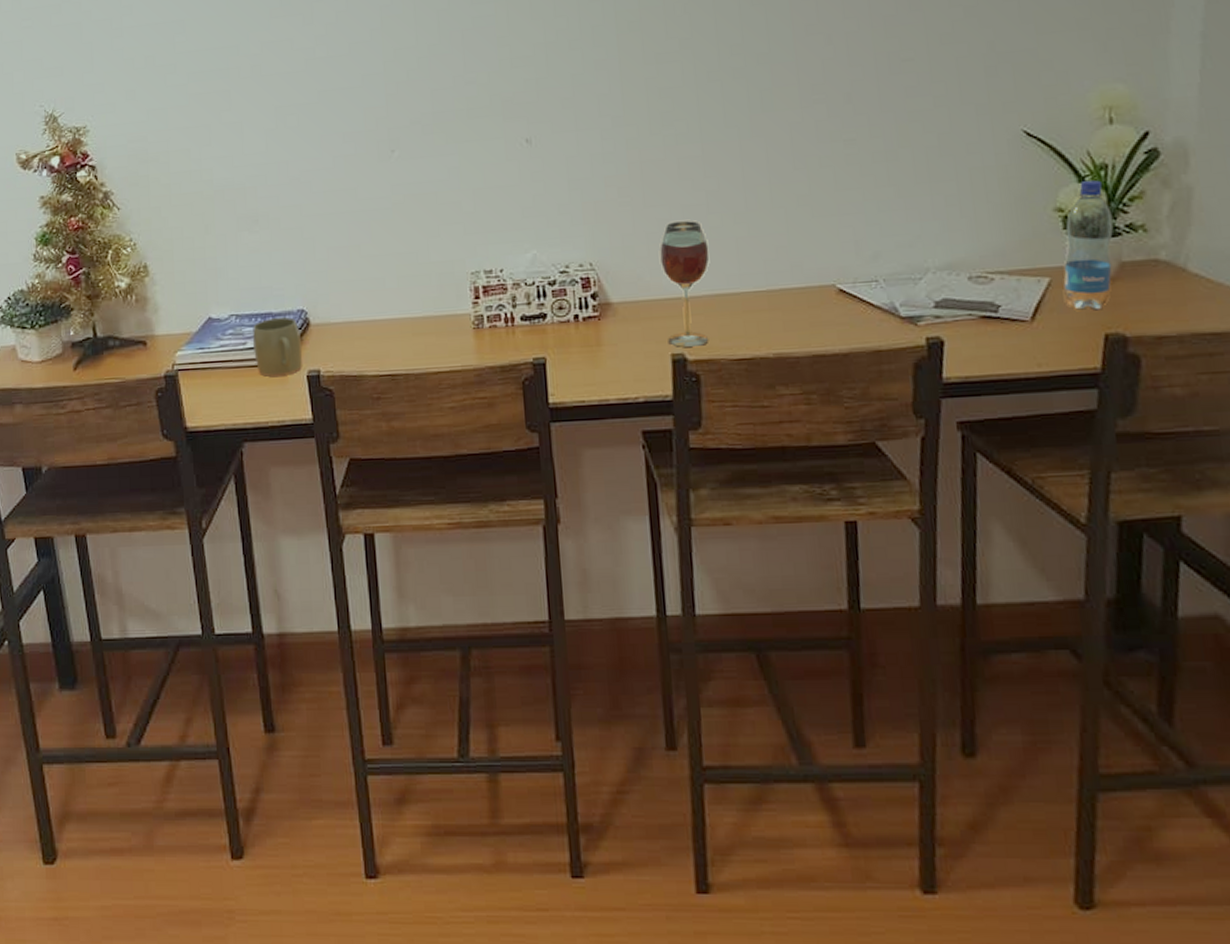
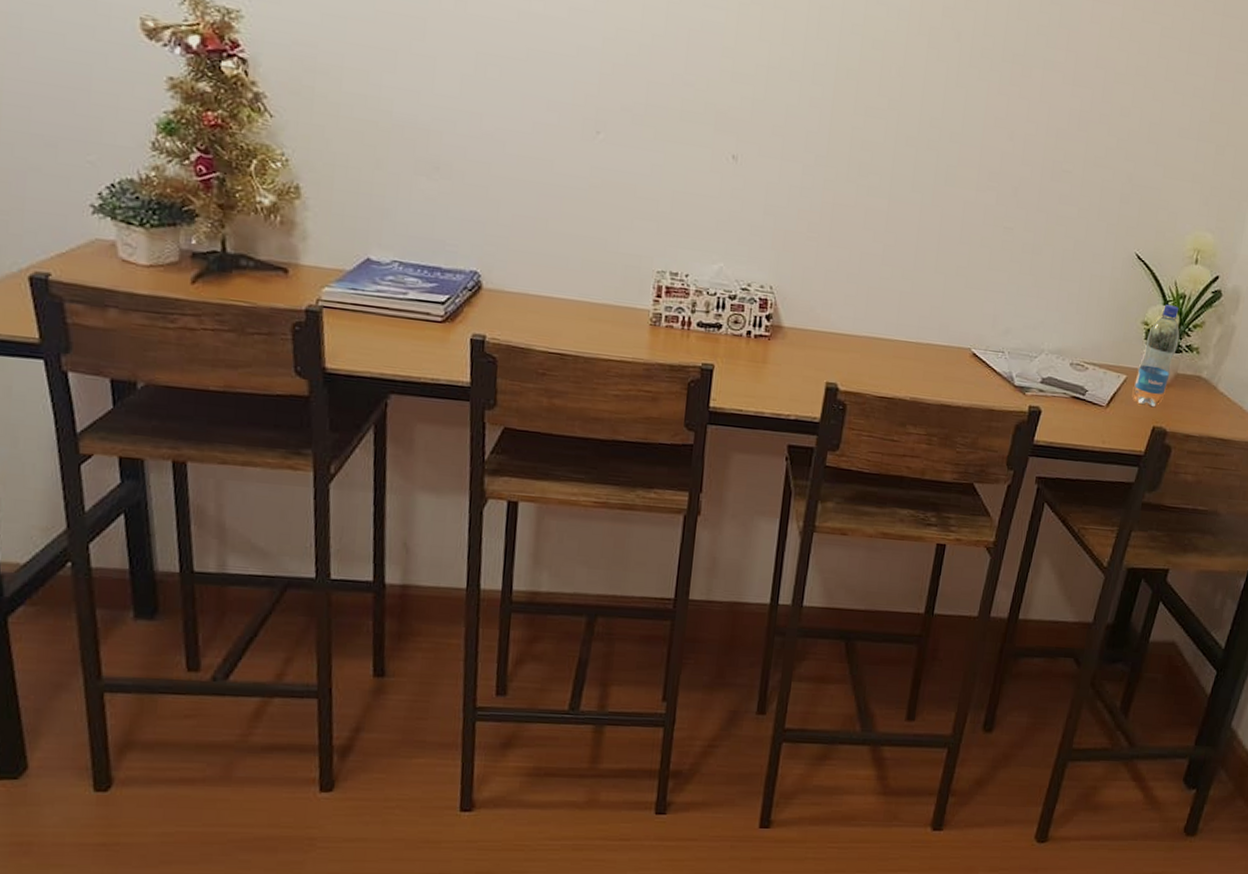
mug: present [252,317,302,377] -> none [414,273,470,335]
wineglass: present [659,221,710,348] -> none [825,265,877,380]

